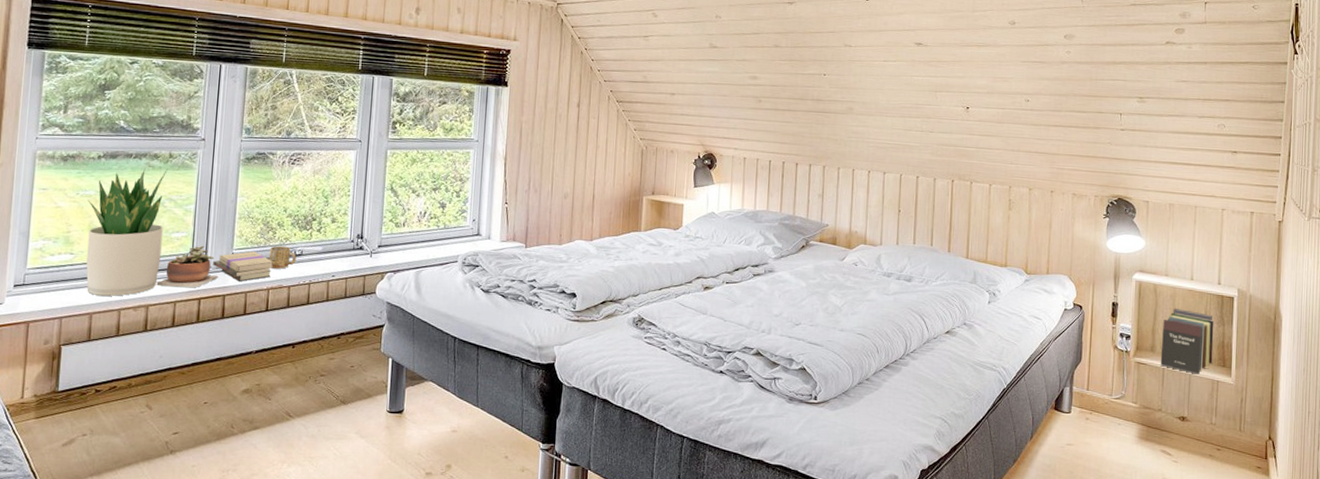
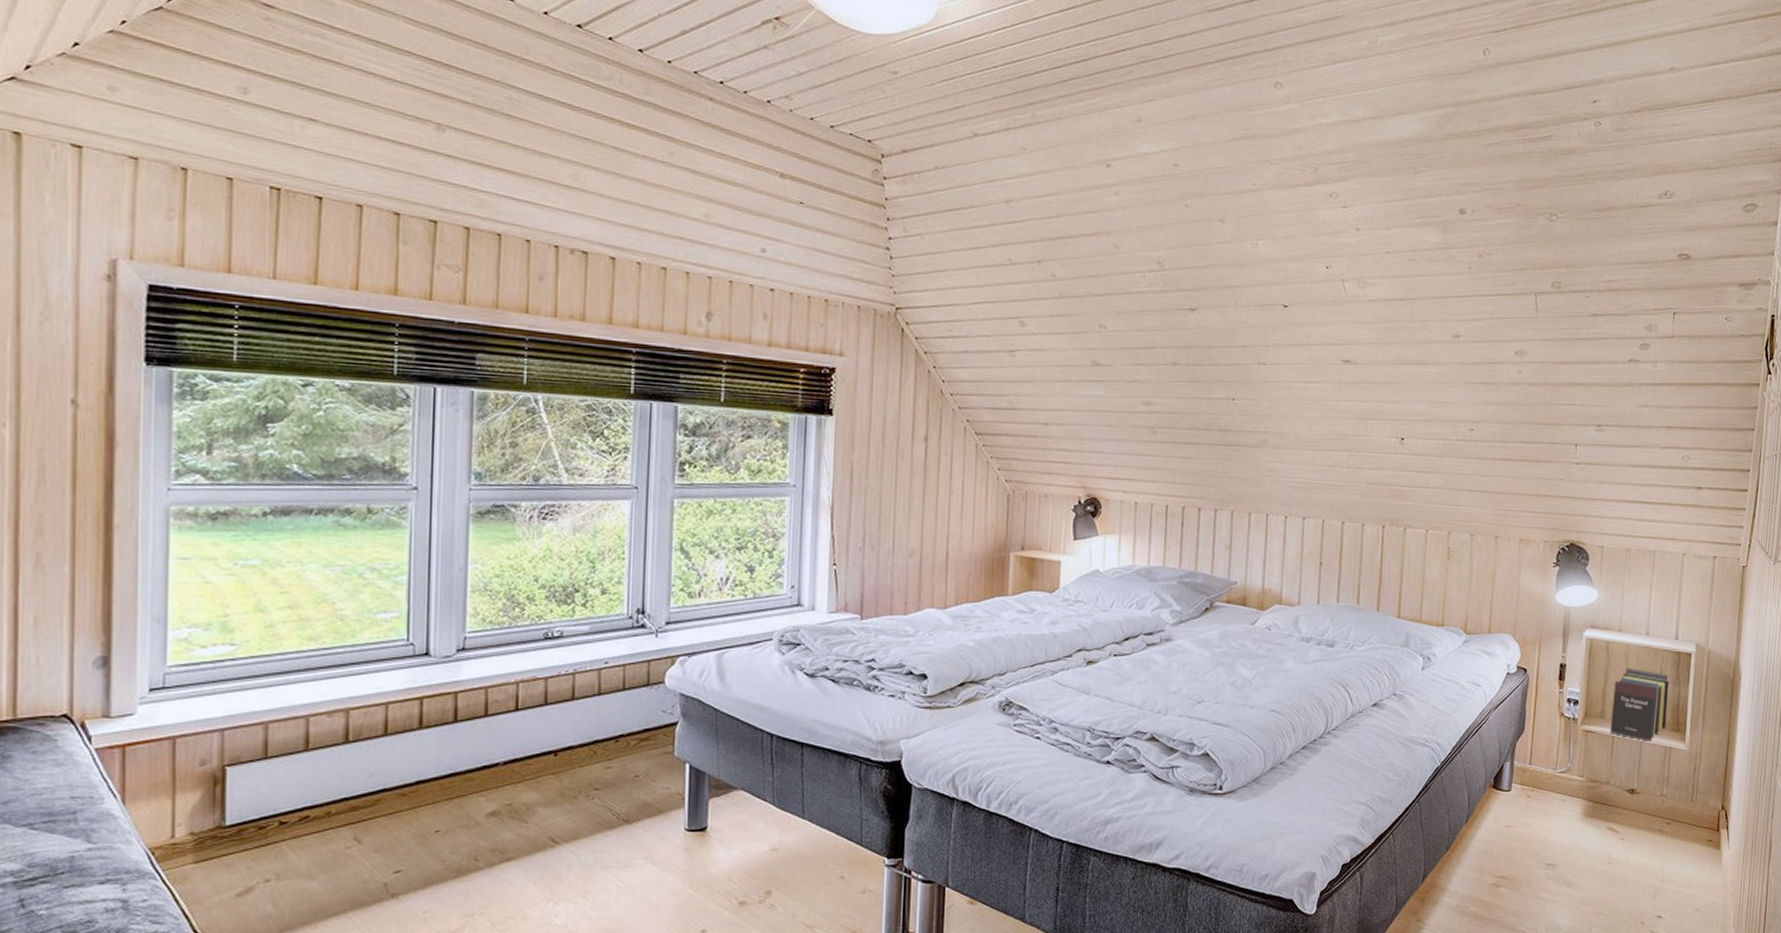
planter: present [86,168,168,296] -> none [251,527,366,699]
succulent plant: present [156,245,218,288] -> none [358,628,446,685]
books: present [213,251,273,281] -> none [438,634,522,673]
mug: present [268,246,297,269] -> none [516,626,555,656]

